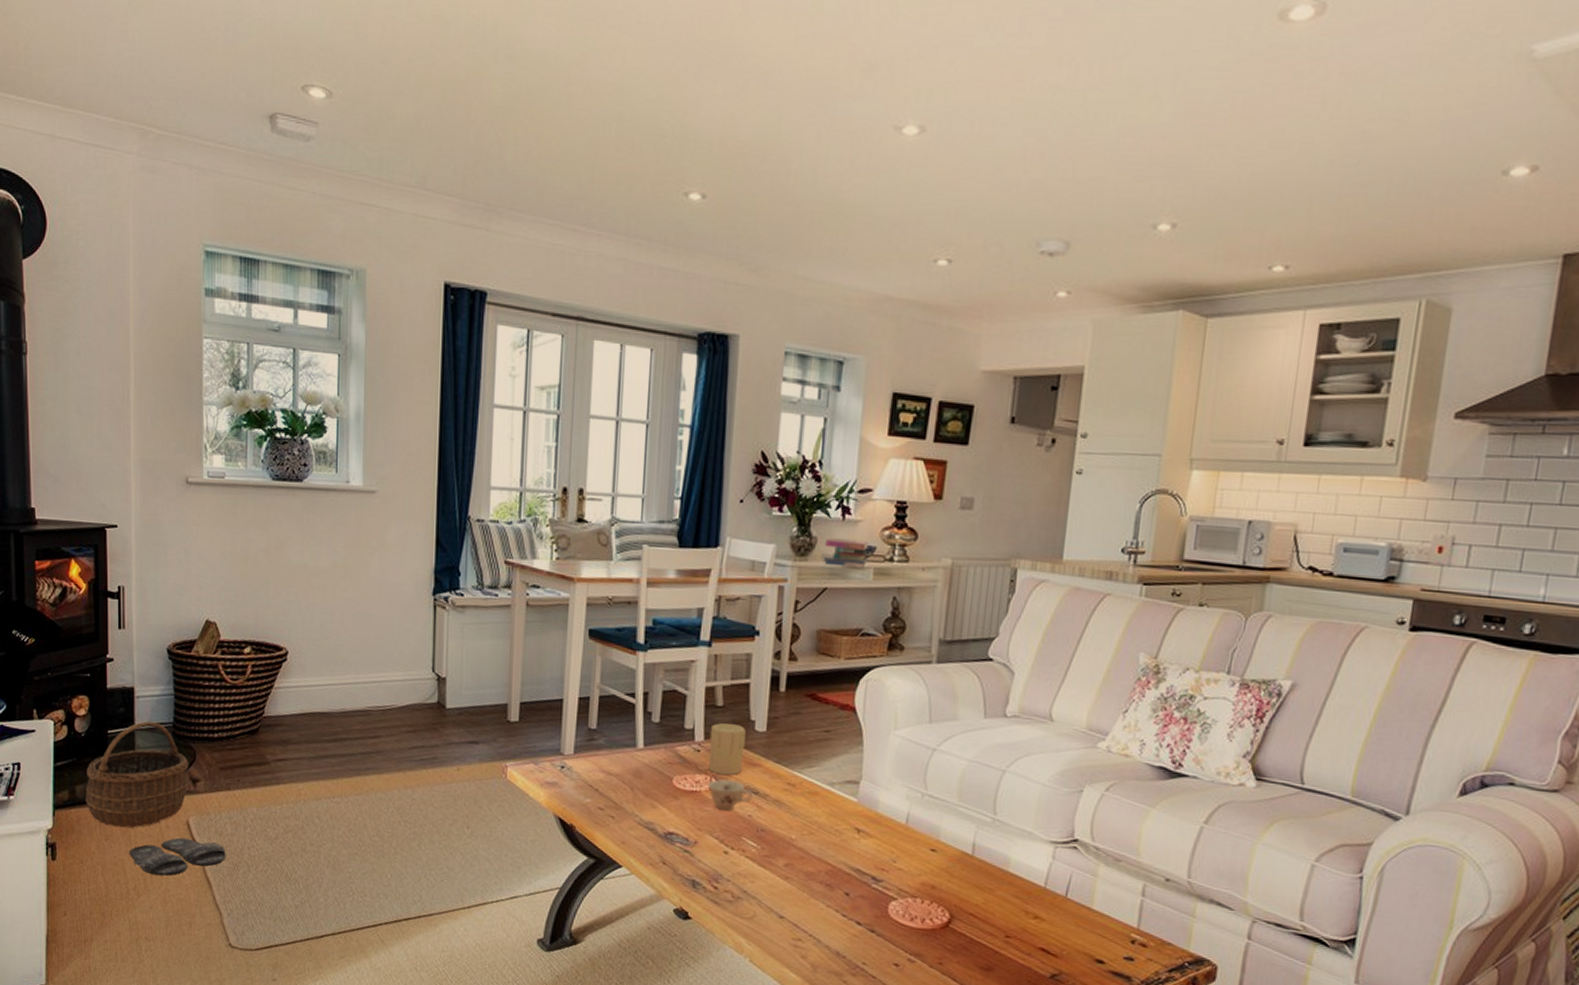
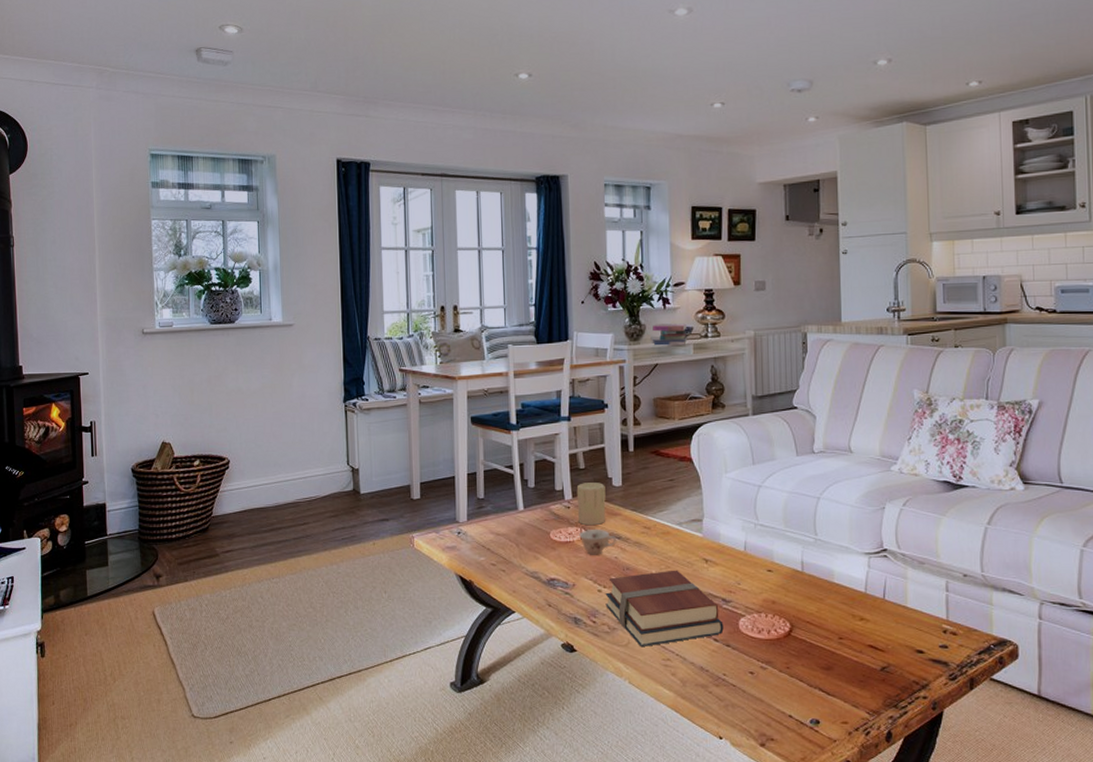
wicker basket: present [85,720,189,828] -> none [68,530,153,623]
slippers: present [129,837,226,876] -> none [106,626,186,660]
books: none [731,837,870,923] -> present [605,570,724,648]

